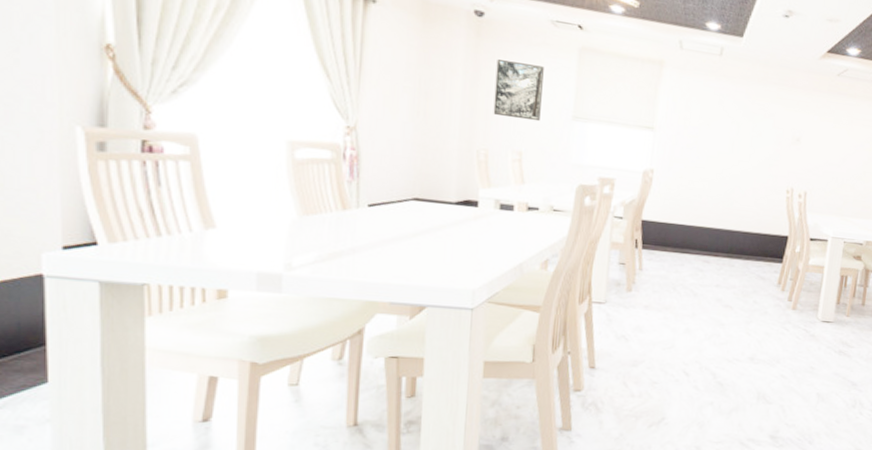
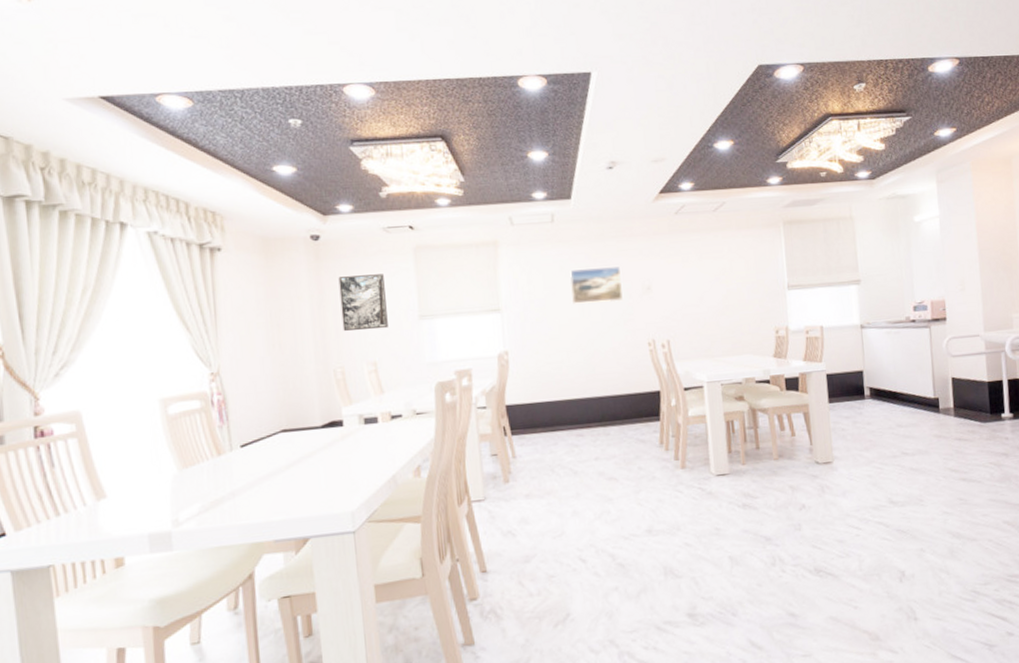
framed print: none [723,105,776,146] -> present [569,266,623,304]

